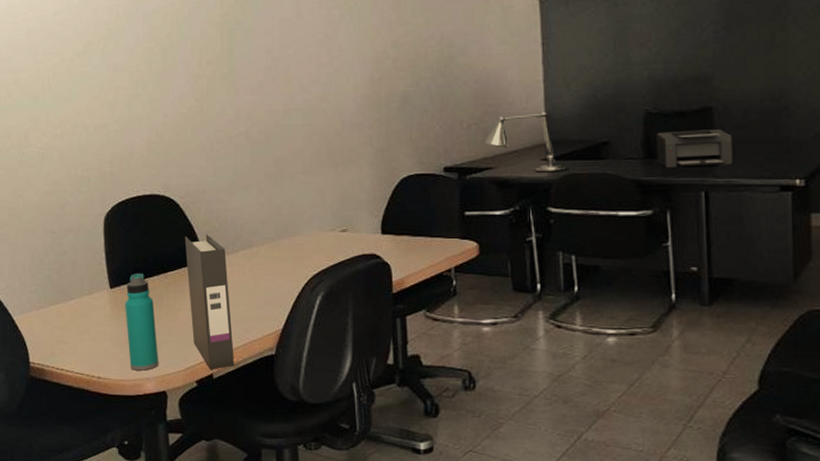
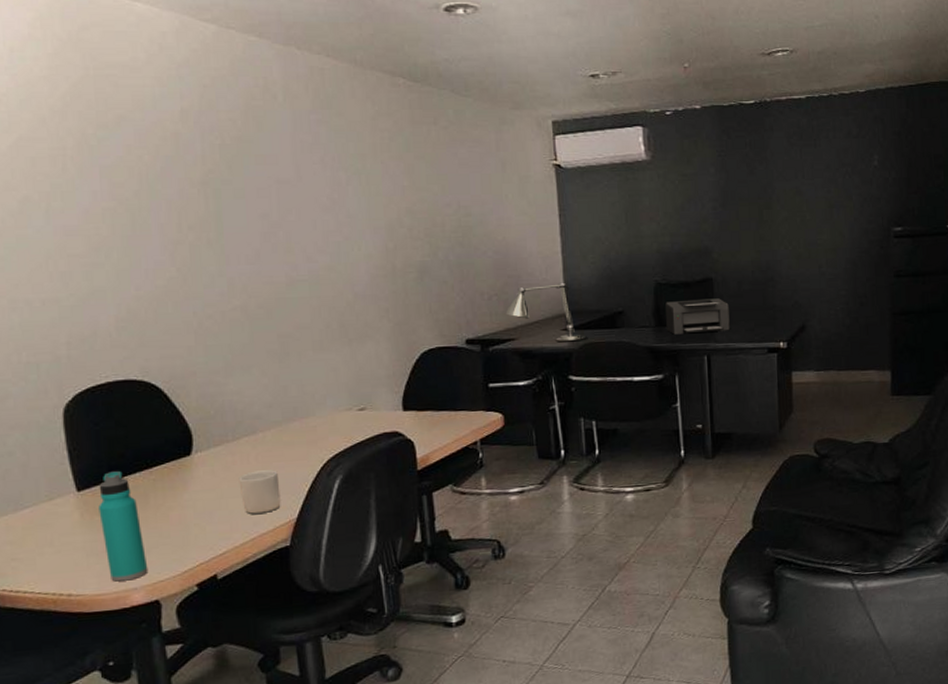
binder: present [184,234,234,370] -> none [171,421,242,571]
mug: none [235,282,269,323] -> present [238,470,281,515]

